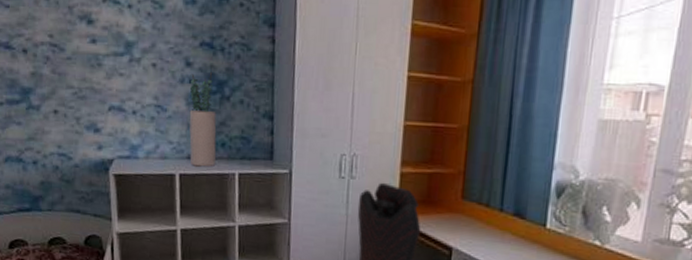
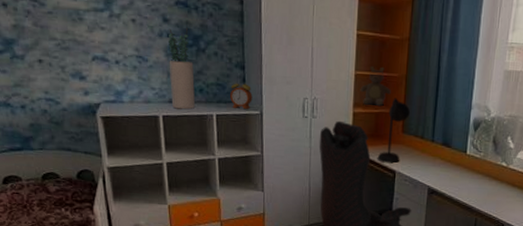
alarm clock: none [255,134,281,168] -> present [230,82,253,110]
teddy bear: none [409,114,449,166] -> present [360,65,391,107]
desk lamp: none [429,154,472,238] -> present [377,98,410,163]

